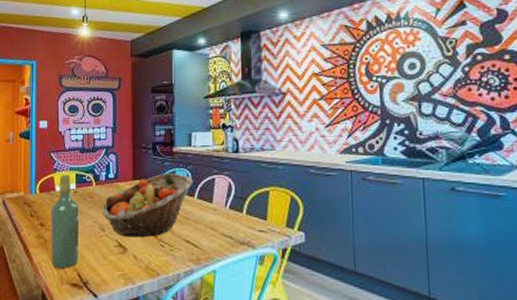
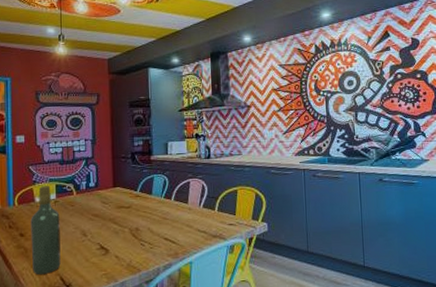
fruit basket: present [102,172,193,238] -> none [83,179,170,240]

